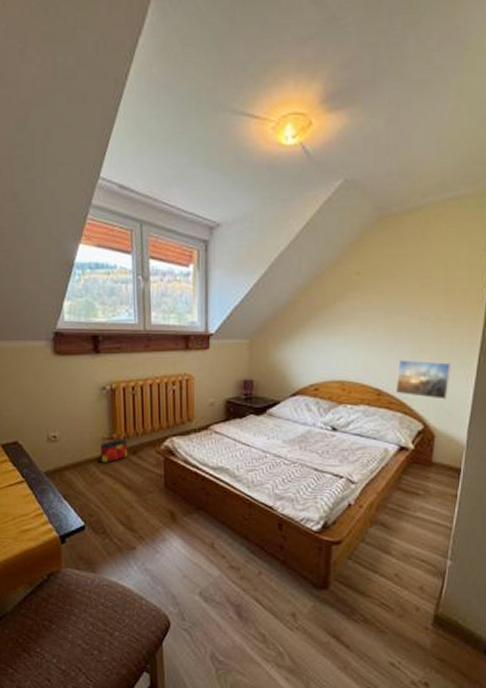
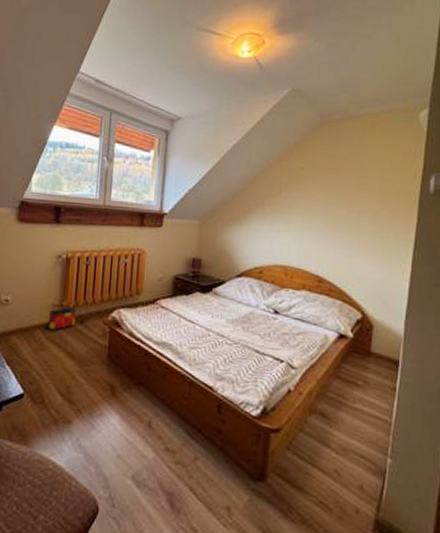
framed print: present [395,359,452,400] -> none [335,249,388,291]

